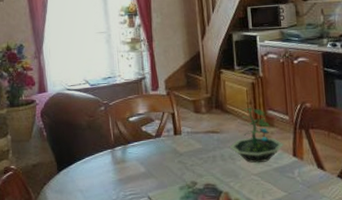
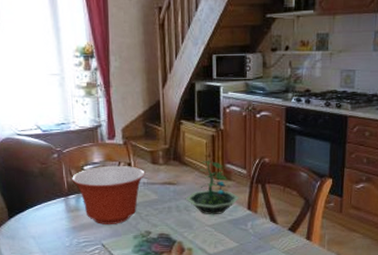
mixing bowl: none [118,115,189,176] -> present [72,165,145,224]

